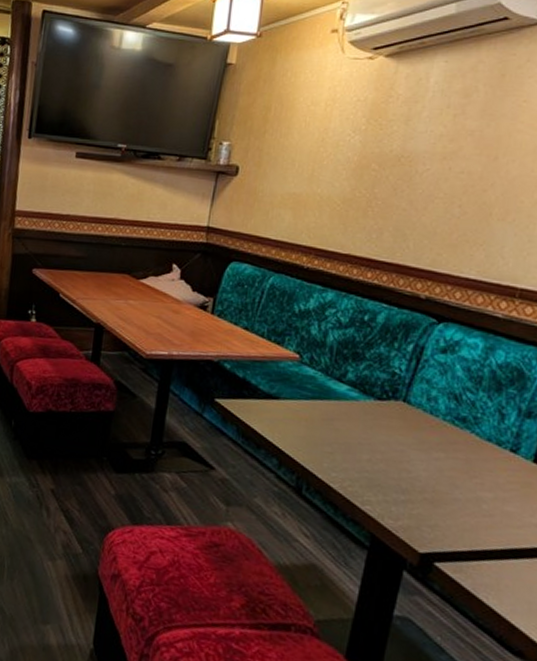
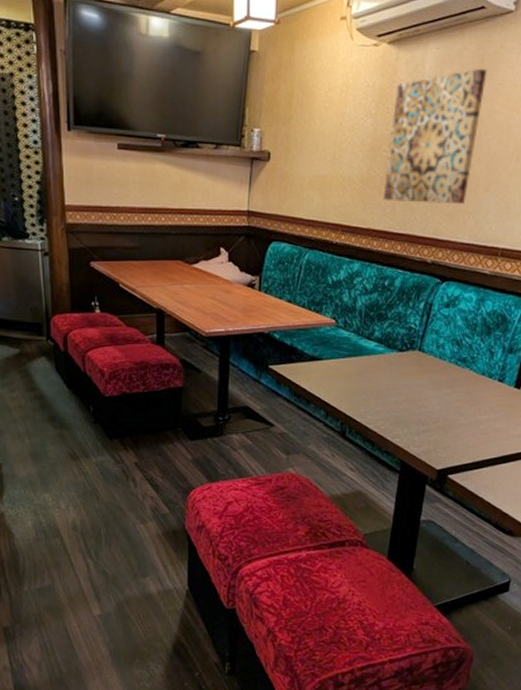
wall art: none [368,83,508,235] -> present [383,68,487,205]

